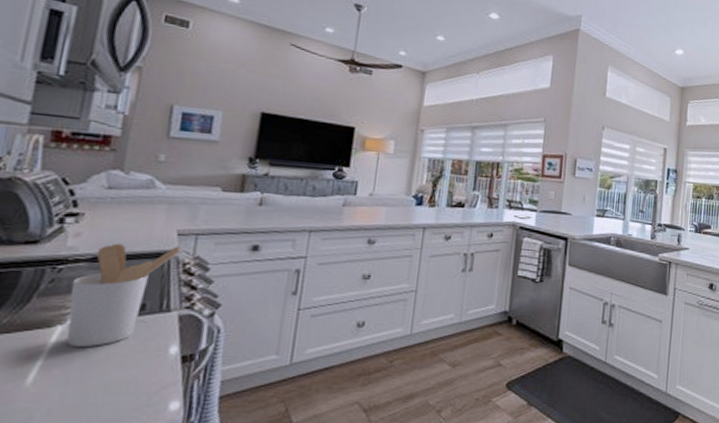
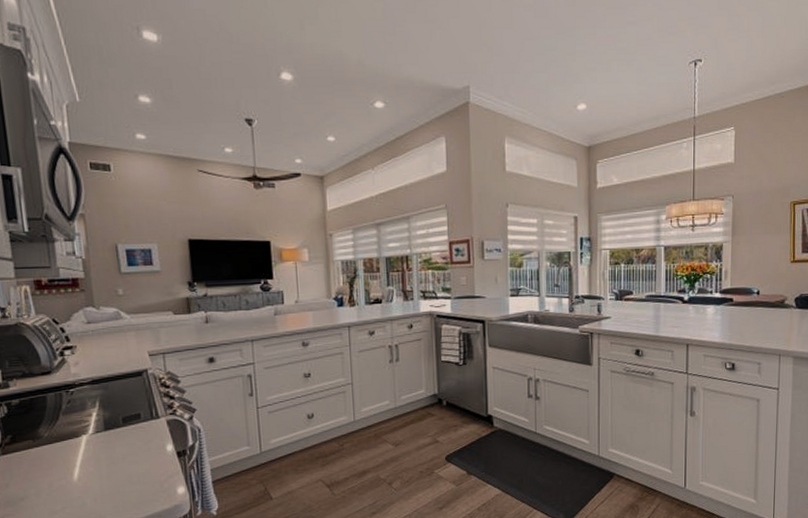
utensil holder: present [66,243,182,348] -> none [83,365,156,451]

